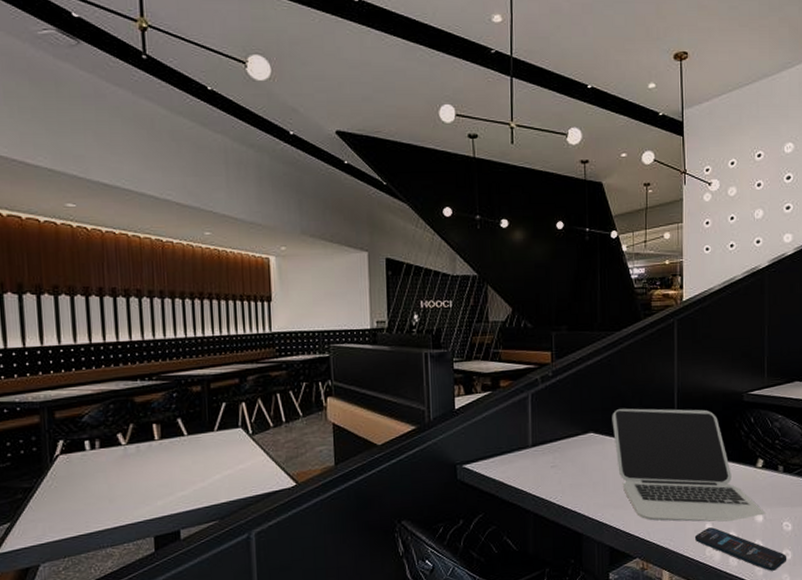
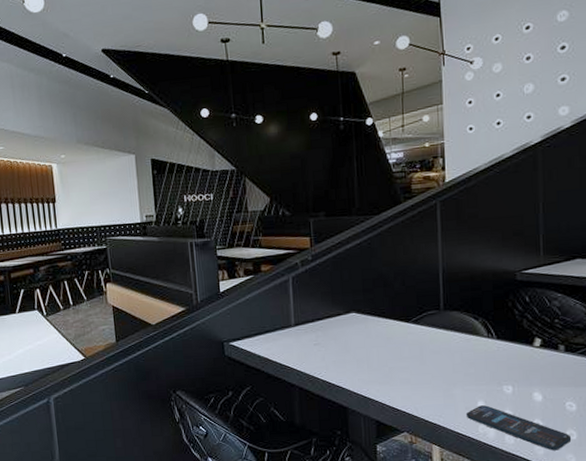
laptop: present [612,408,767,522] -> none [373,289,547,401]

